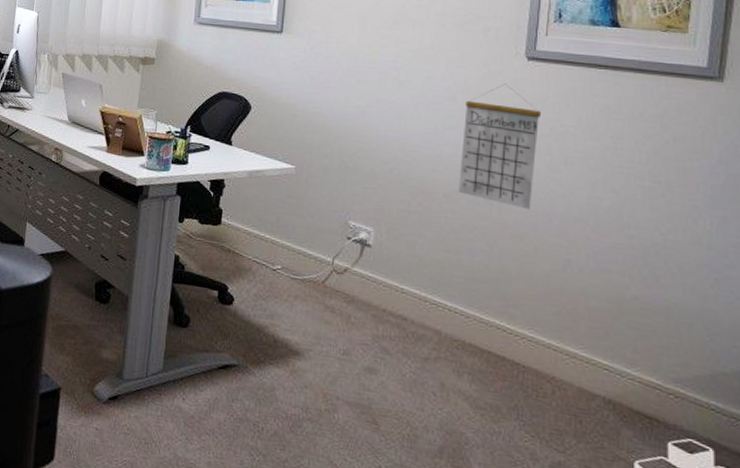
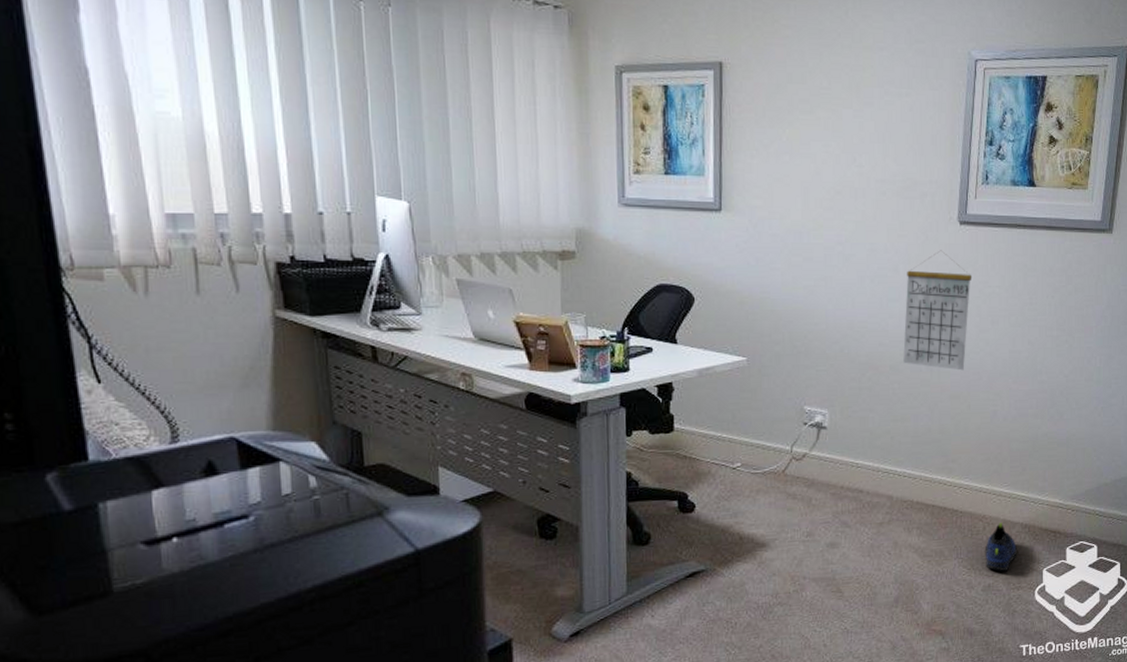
sneaker: none [553,390,597,452] -> present [984,523,1017,572]

